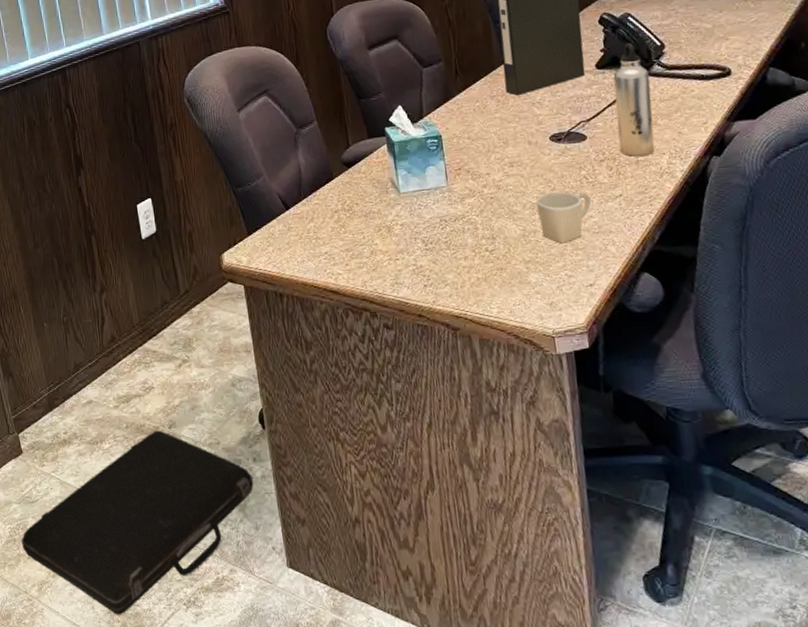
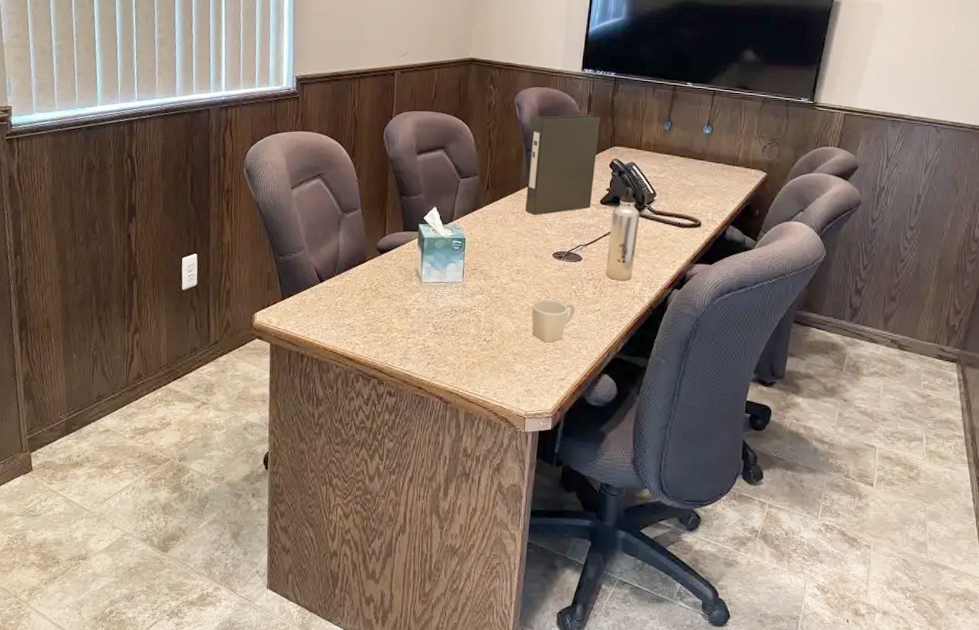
briefcase: present [21,430,254,615] -> none [18,462,250,621]

